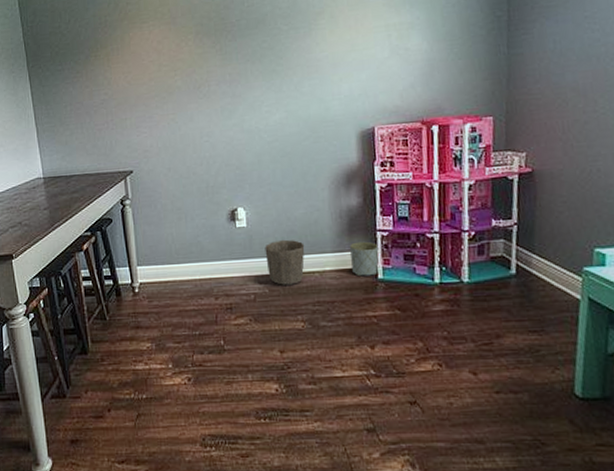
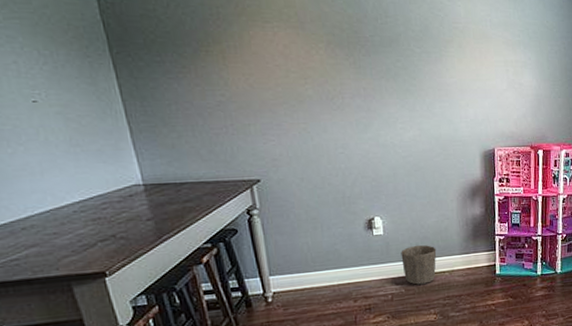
planter: present [350,241,379,277] -> none [474,244,497,273]

